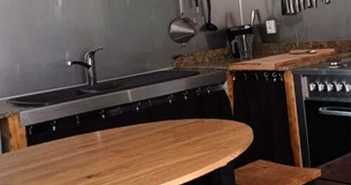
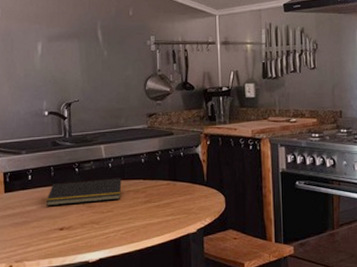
notepad: none [71,120,150,155] -> present [45,178,122,206]

